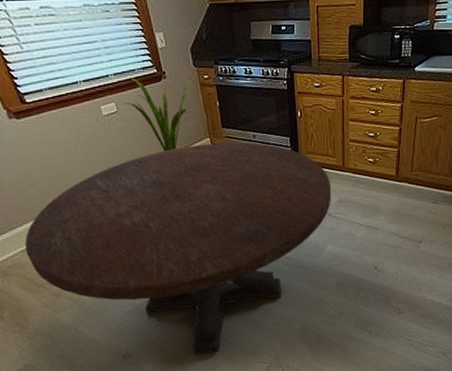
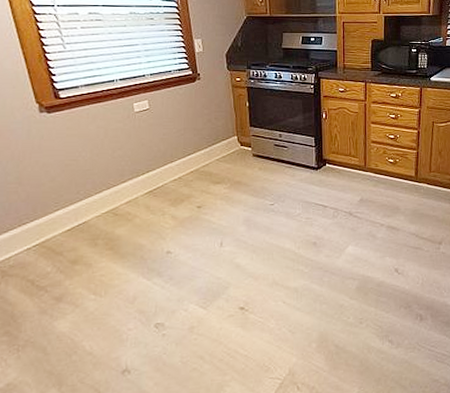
round table: present [25,142,332,355] -> none [32,141,354,370]
house plant: present [123,77,192,152] -> none [156,78,225,148]

